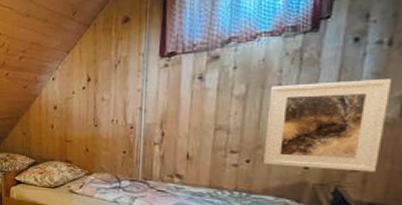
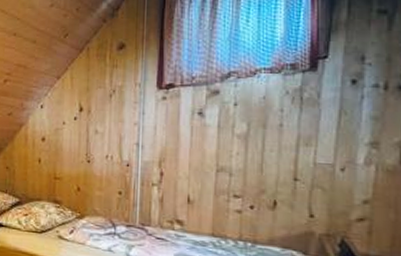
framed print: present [263,78,393,173] -> none [268,123,391,223]

